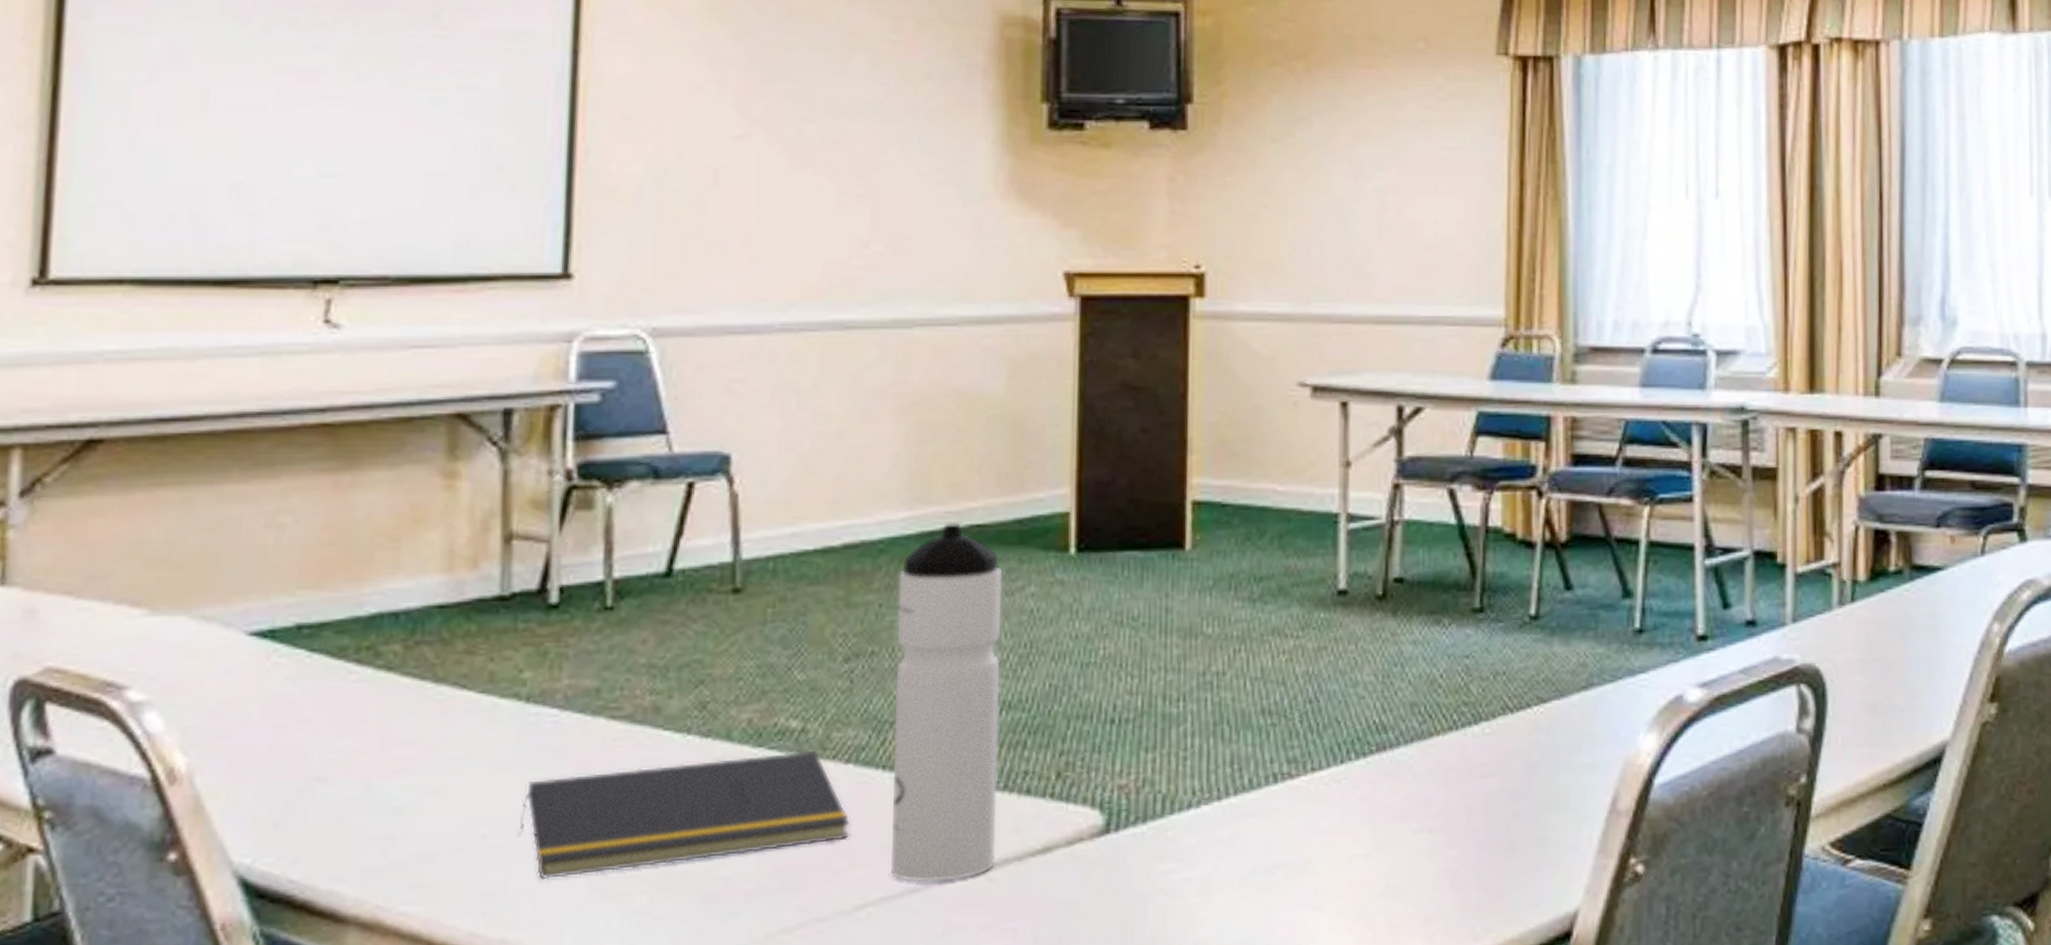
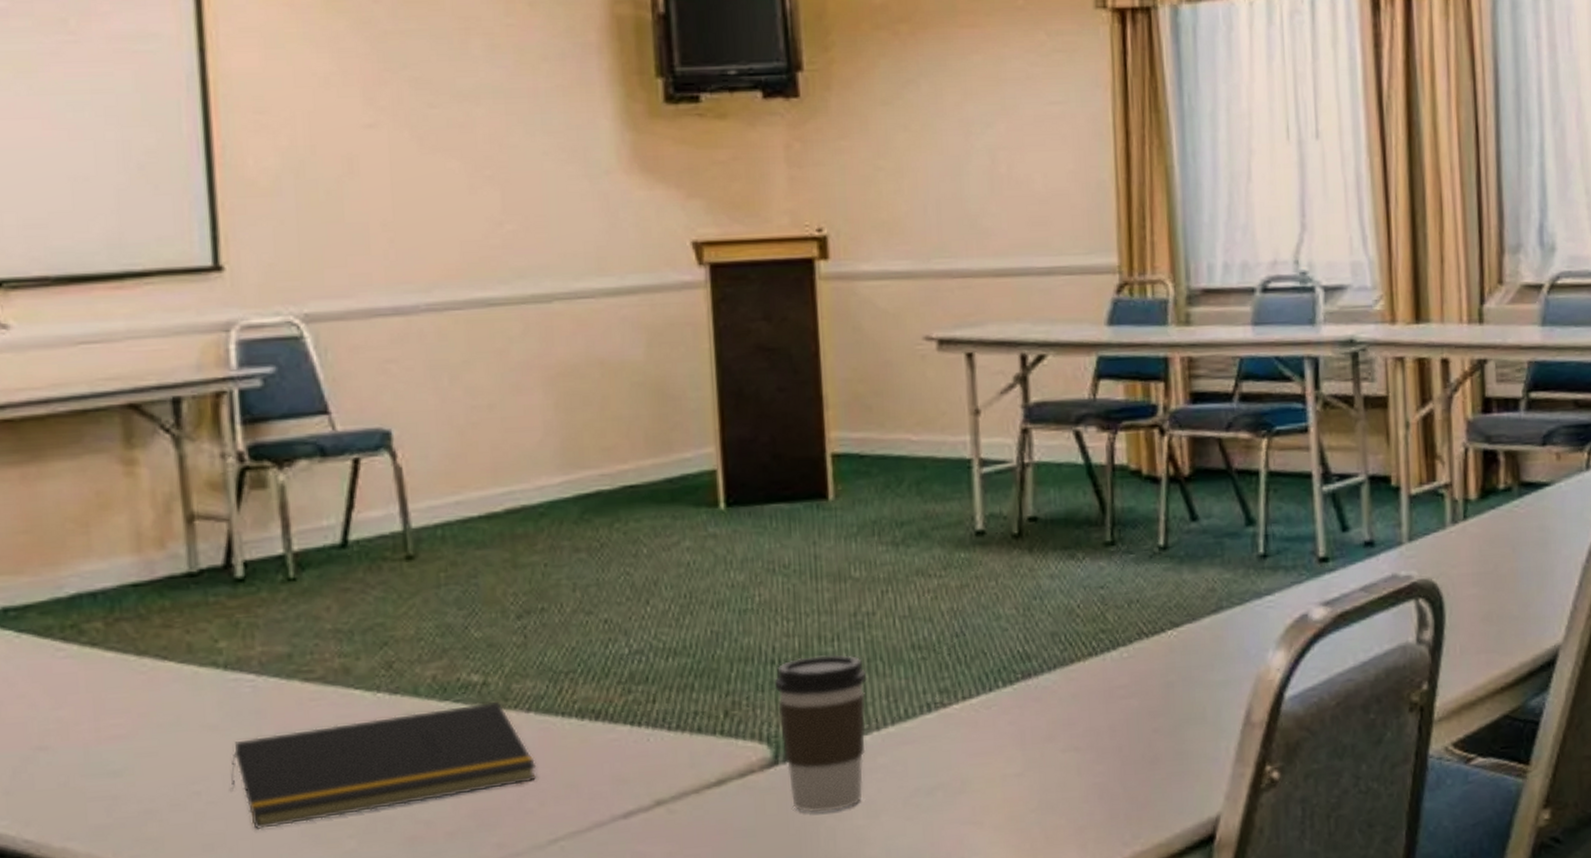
water bottle: present [890,523,1003,883] -> none [560,485,674,818]
coffee cup: none [1112,716,1212,888] -> present [774,654,867,813]

